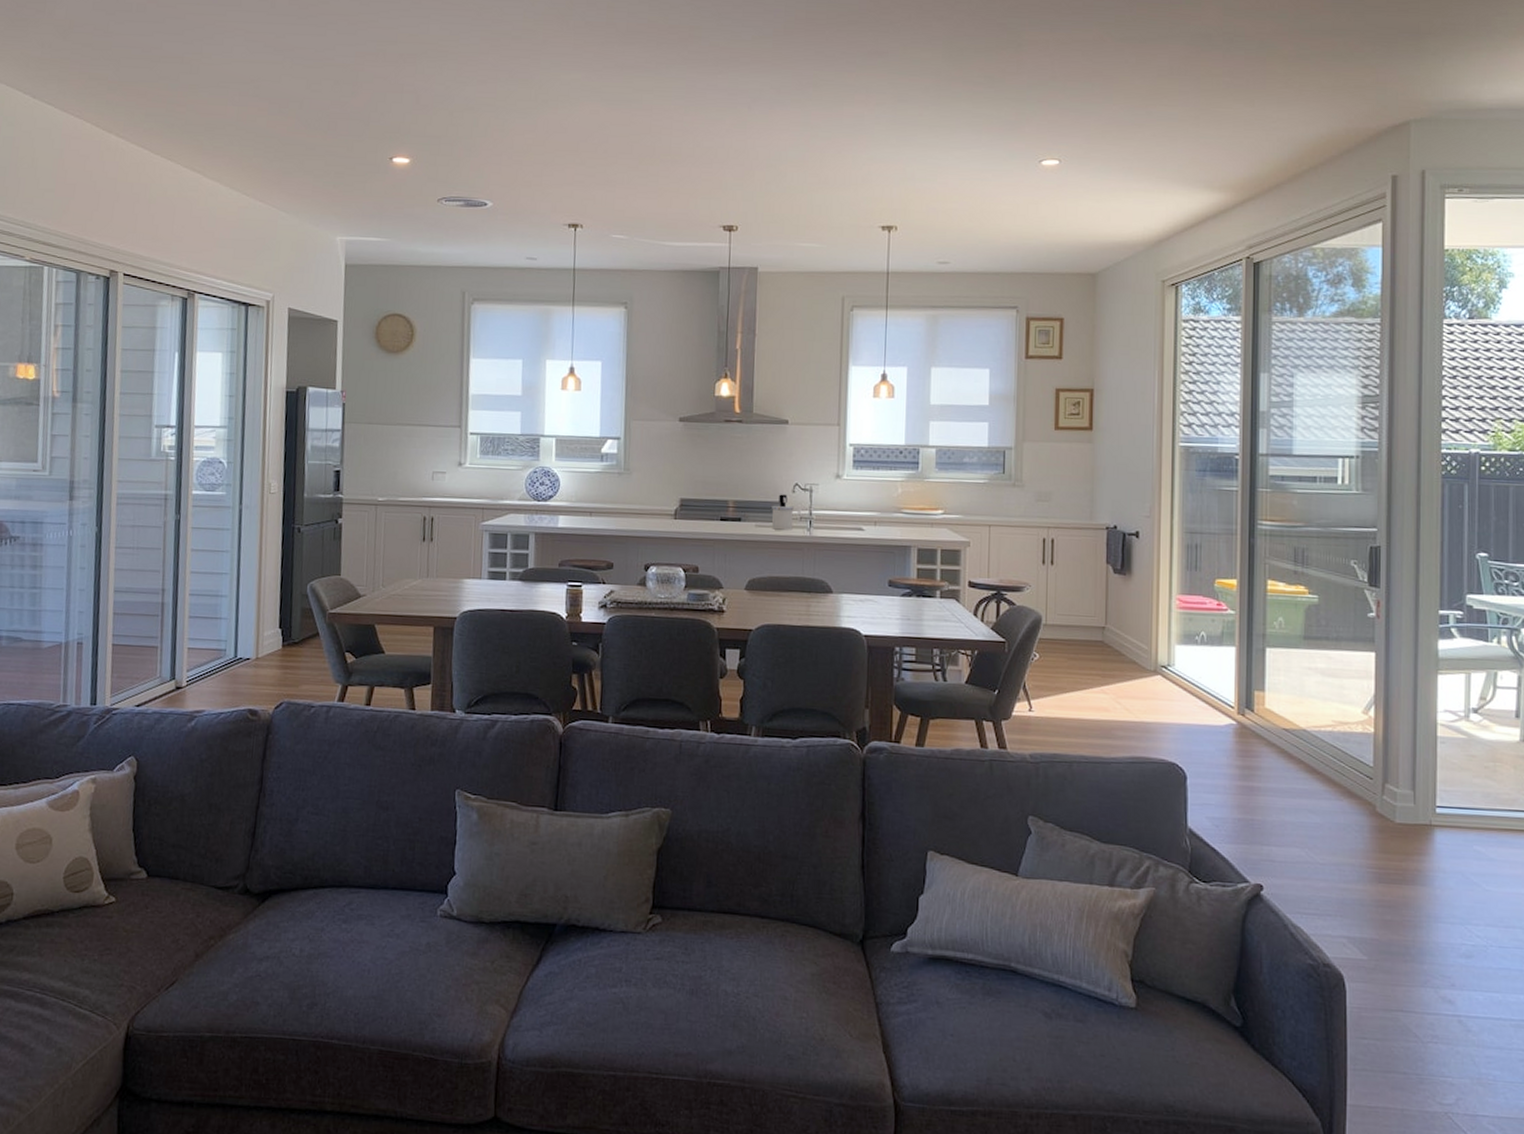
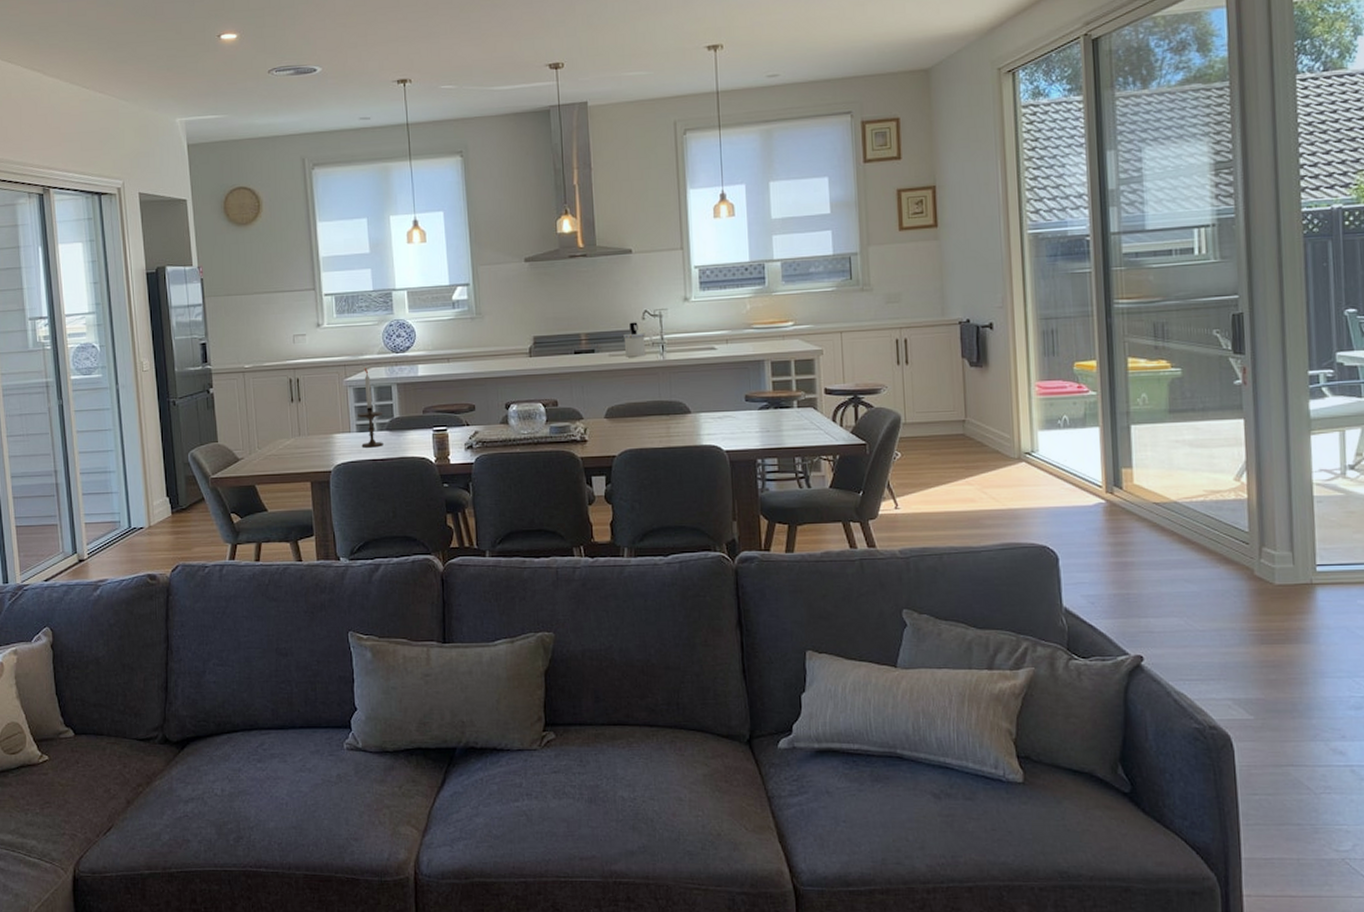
candlestick: none [490,512,518,598] -> present [358,367,384,448]

